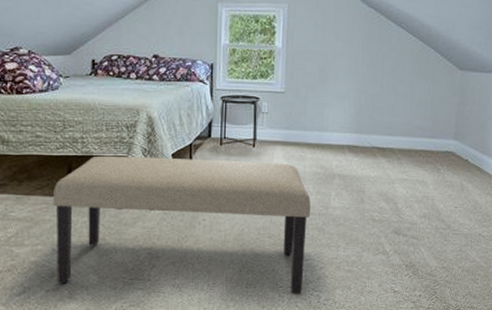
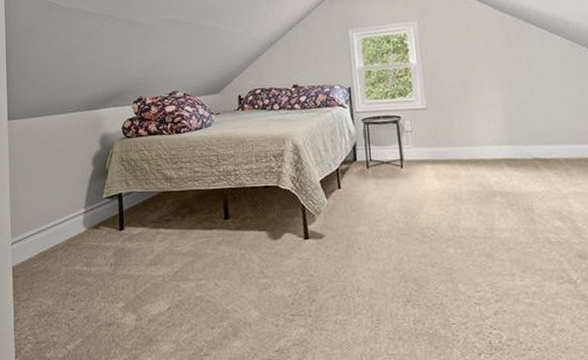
bench: present [52,155,311,295] -> none [212,183,479,333]

